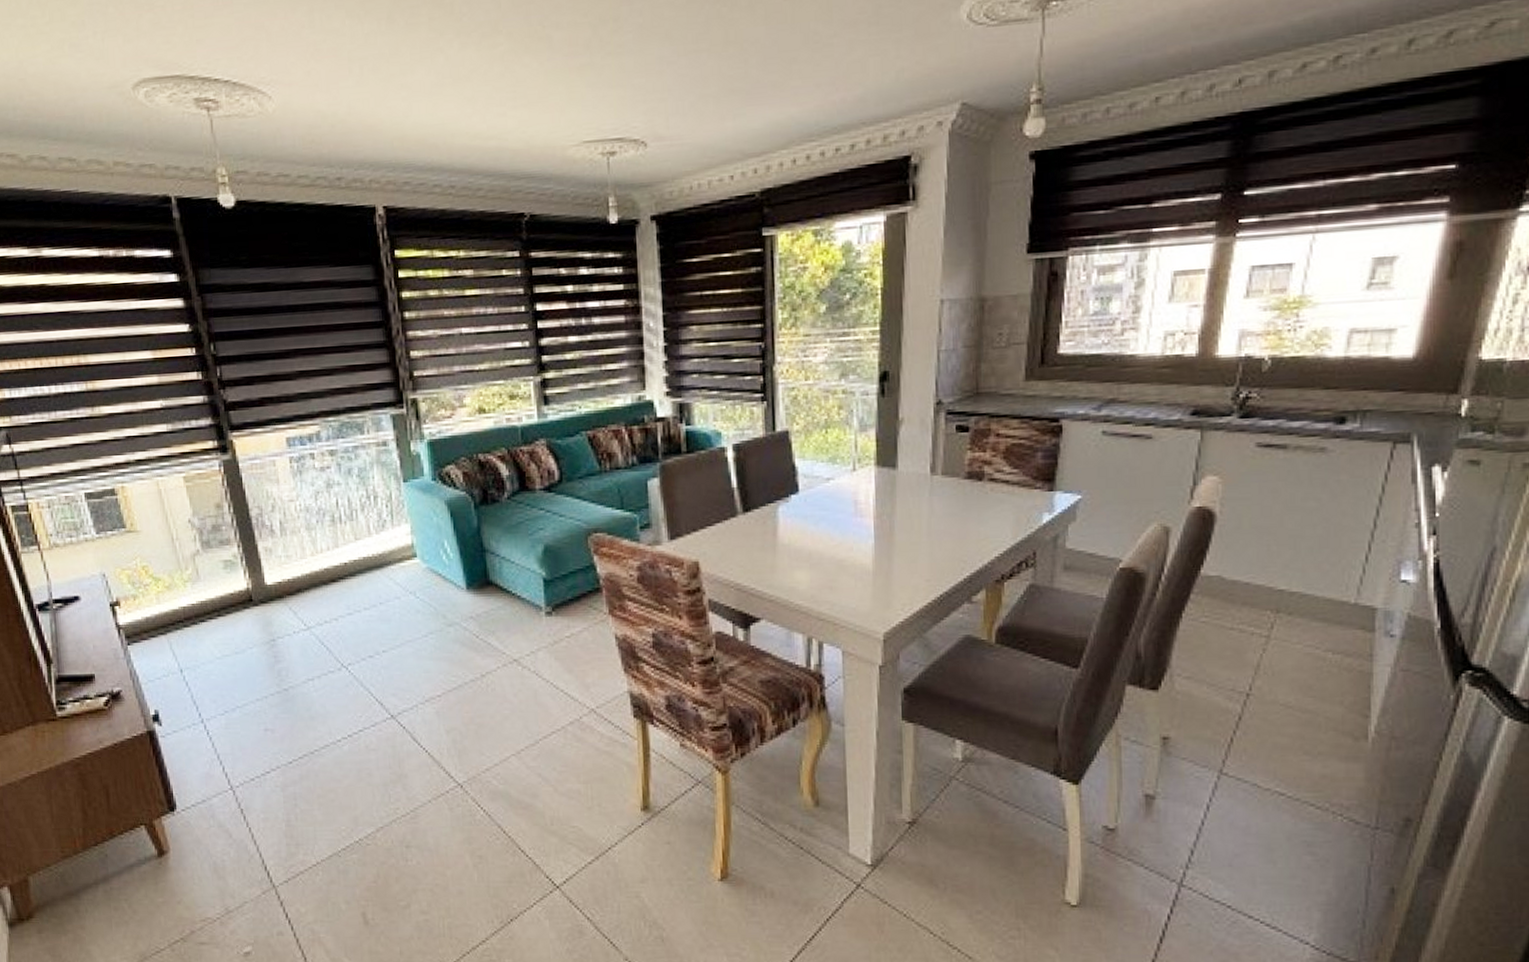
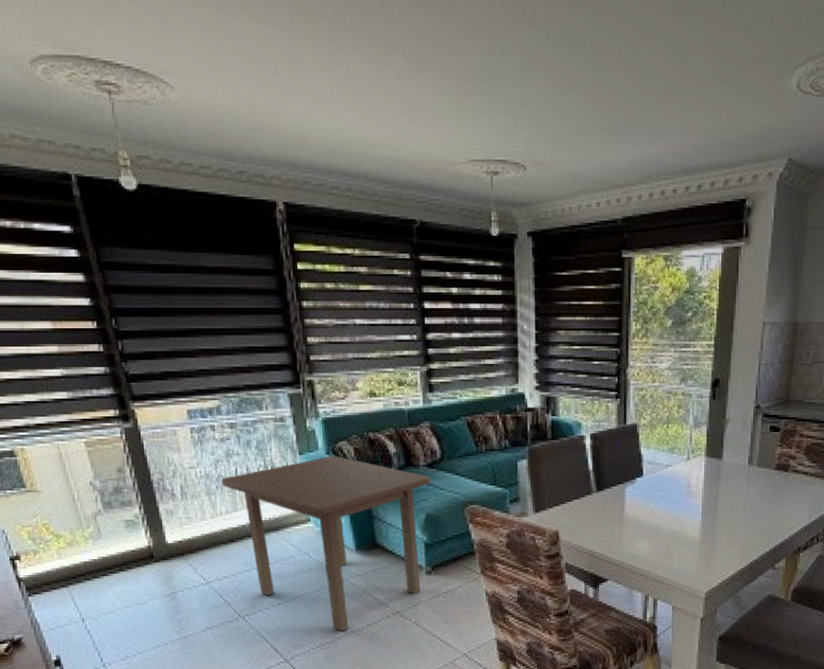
coffee table: none [322,482,548,683] -> present [221,456,430,632]

